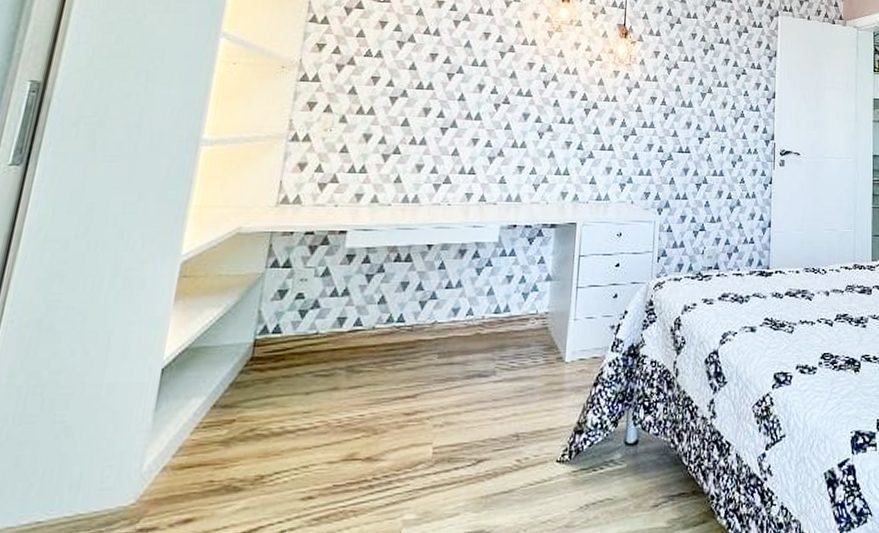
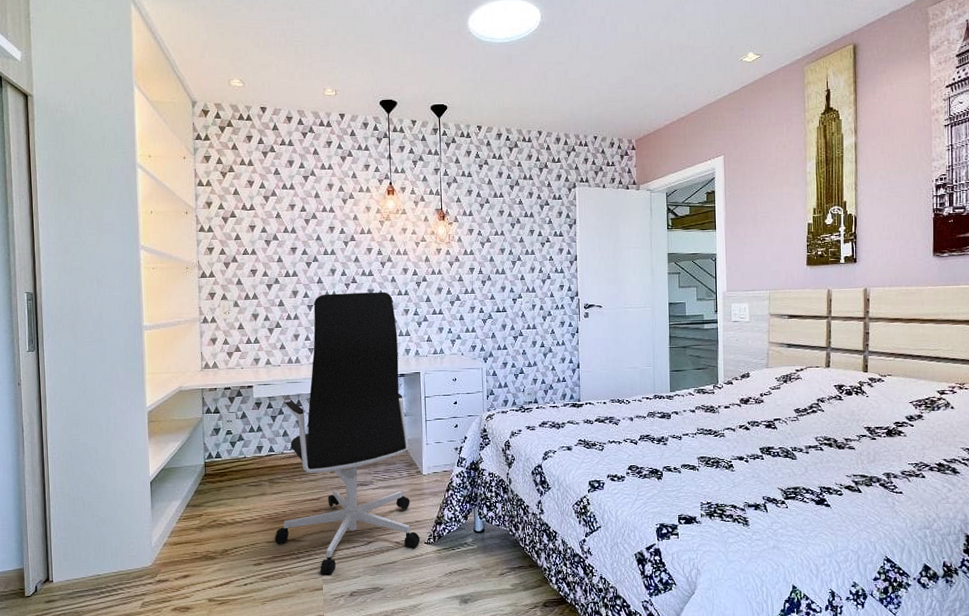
office chair: none [339,115,554,514] -> present [274,292,420,575]

